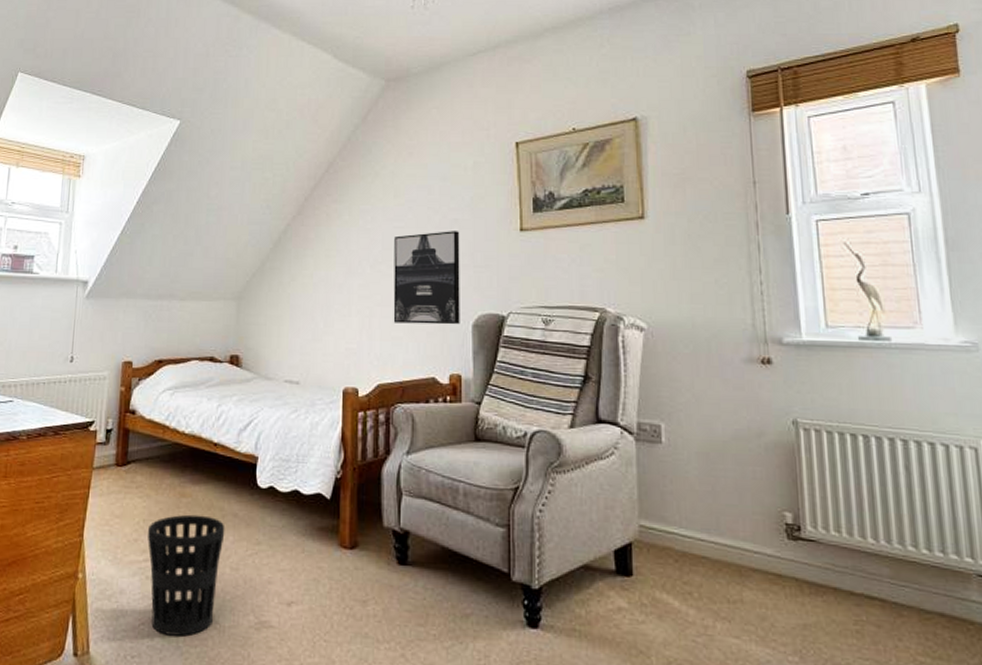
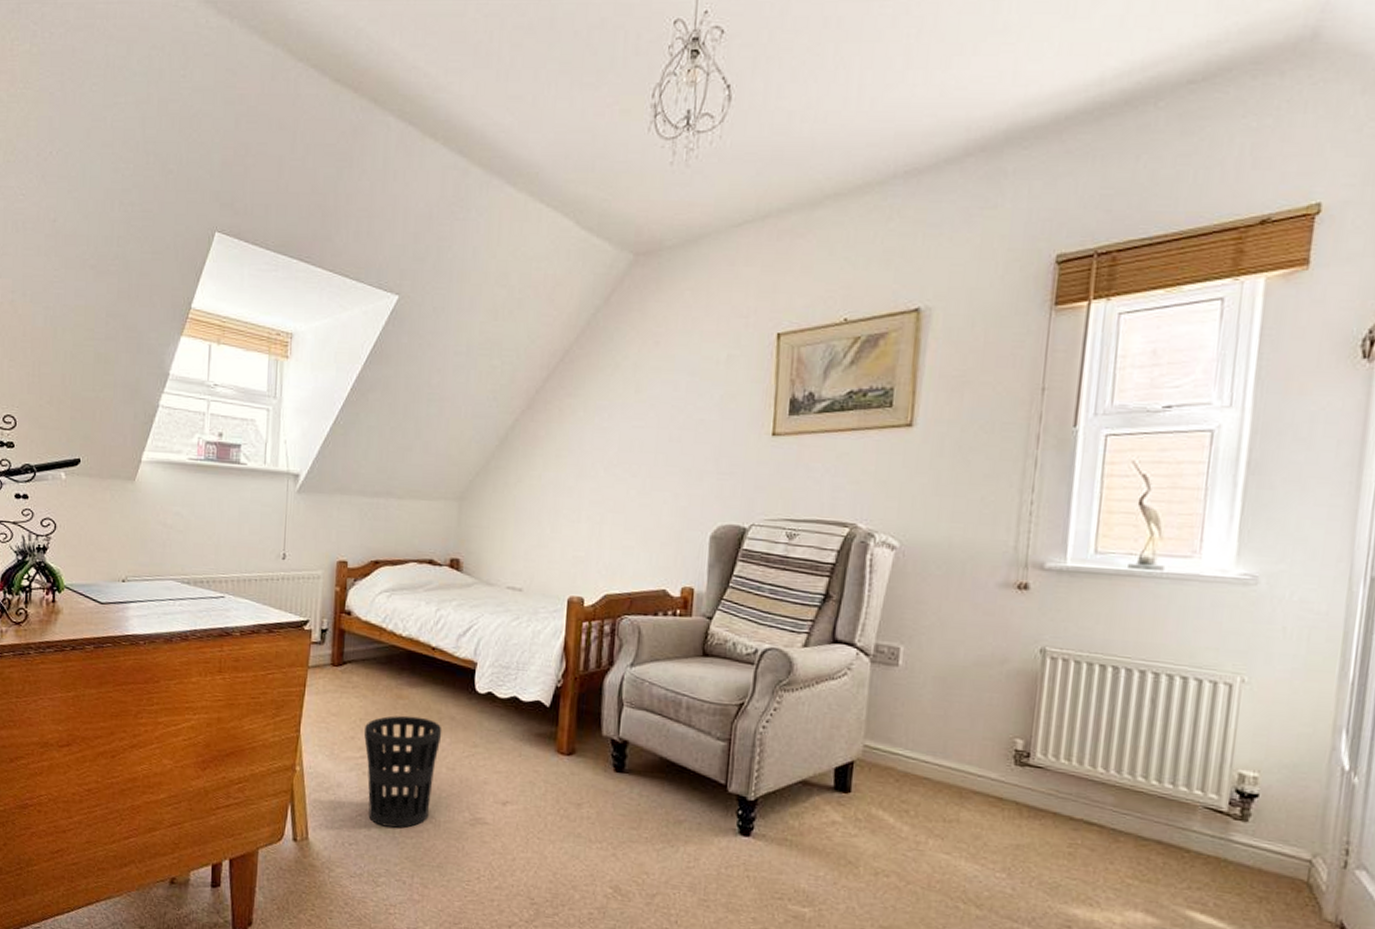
wall art: present [393,231,460,325] -> none [625,432,706,536]

